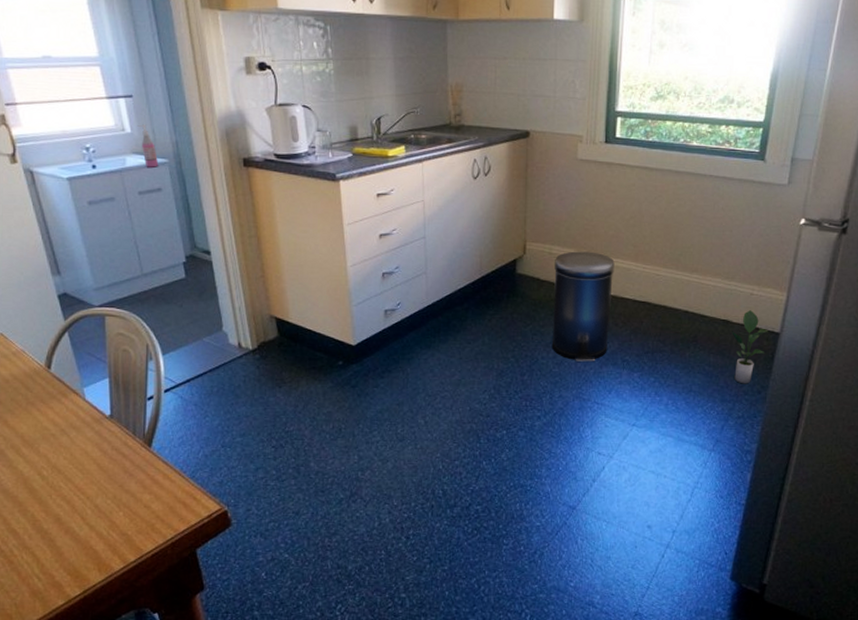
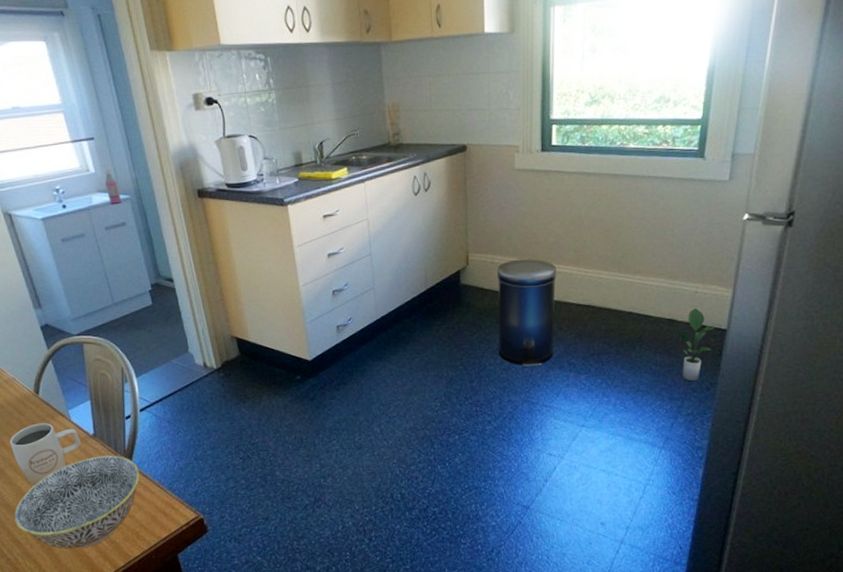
bowl: none [12,439,159,541] -> present [13,455,139,549]
mug: none [13,401,96,468] -> present [9,423,82,484]

